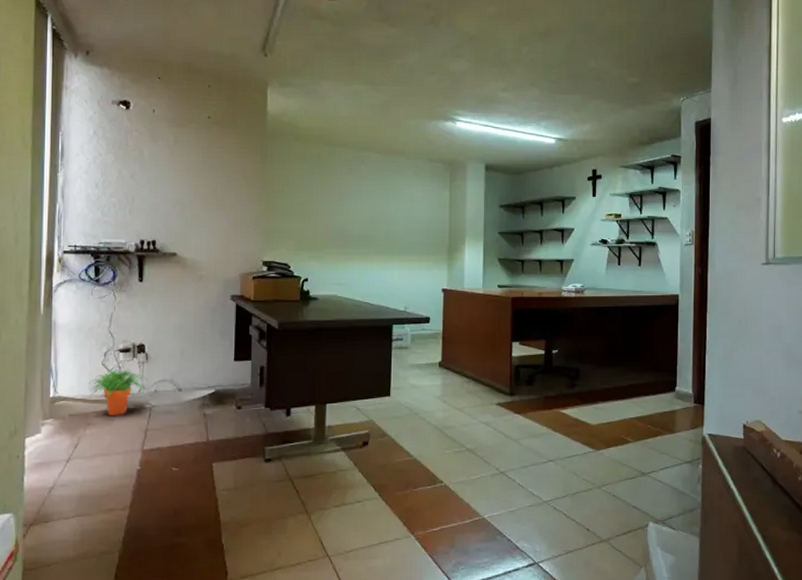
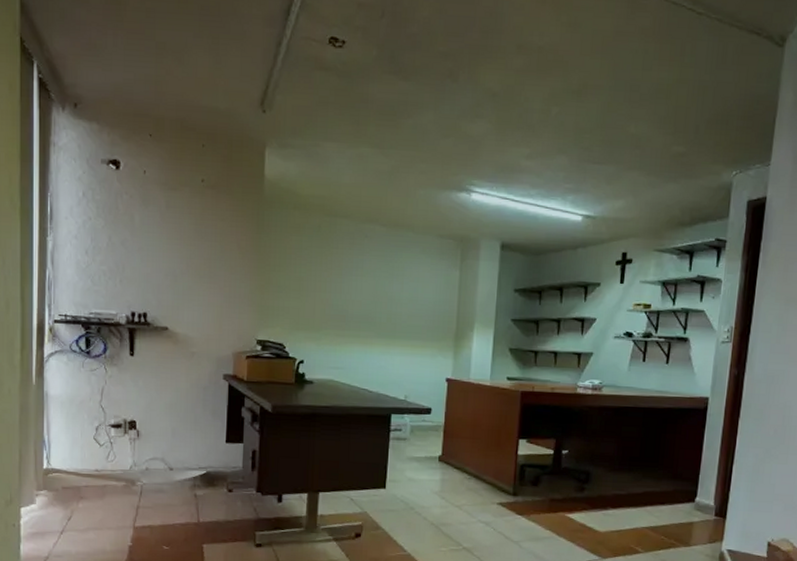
potted plant: present [88,369,147,416] -> none [80,444,139,491]

